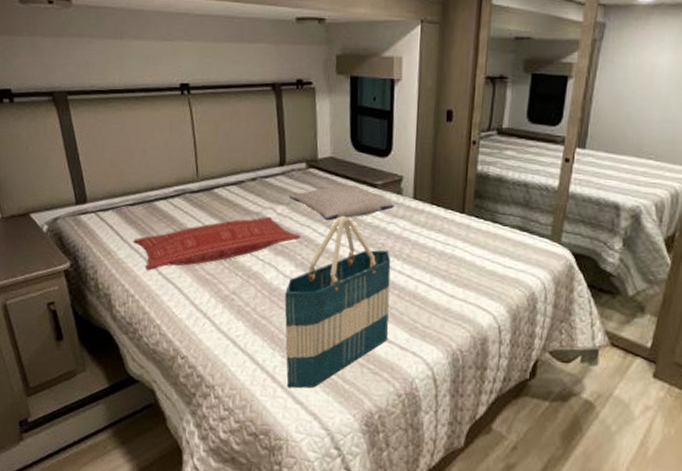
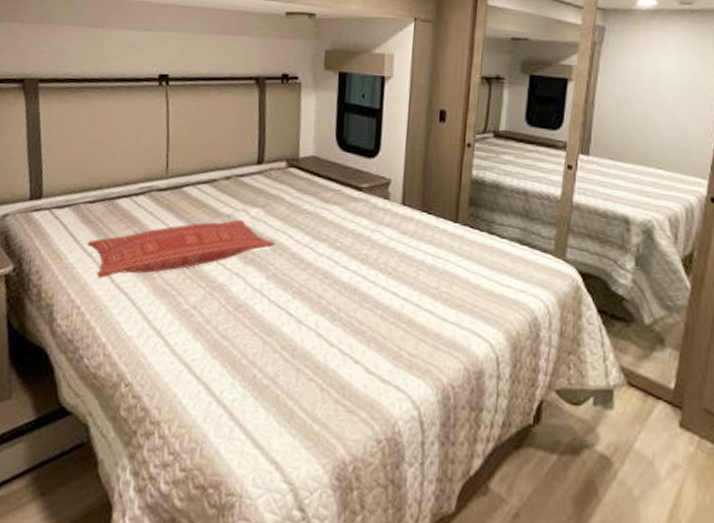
tote bag: present [284,215,391,388] -> none [246,221,375,429]
pillow: present [290,185,394,221] -> none [266,187,380,227]

